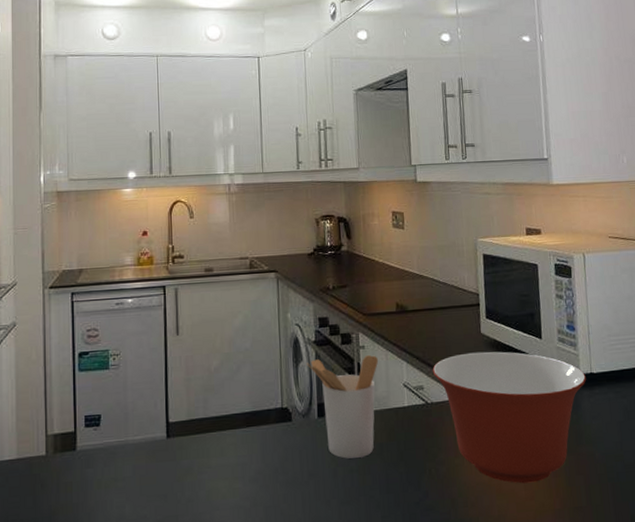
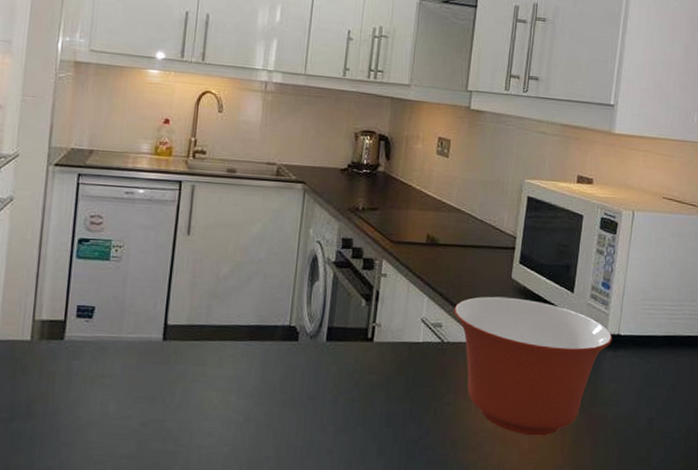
utensil holder: present [306,354,379,459] -> none [322,281,400,388]

